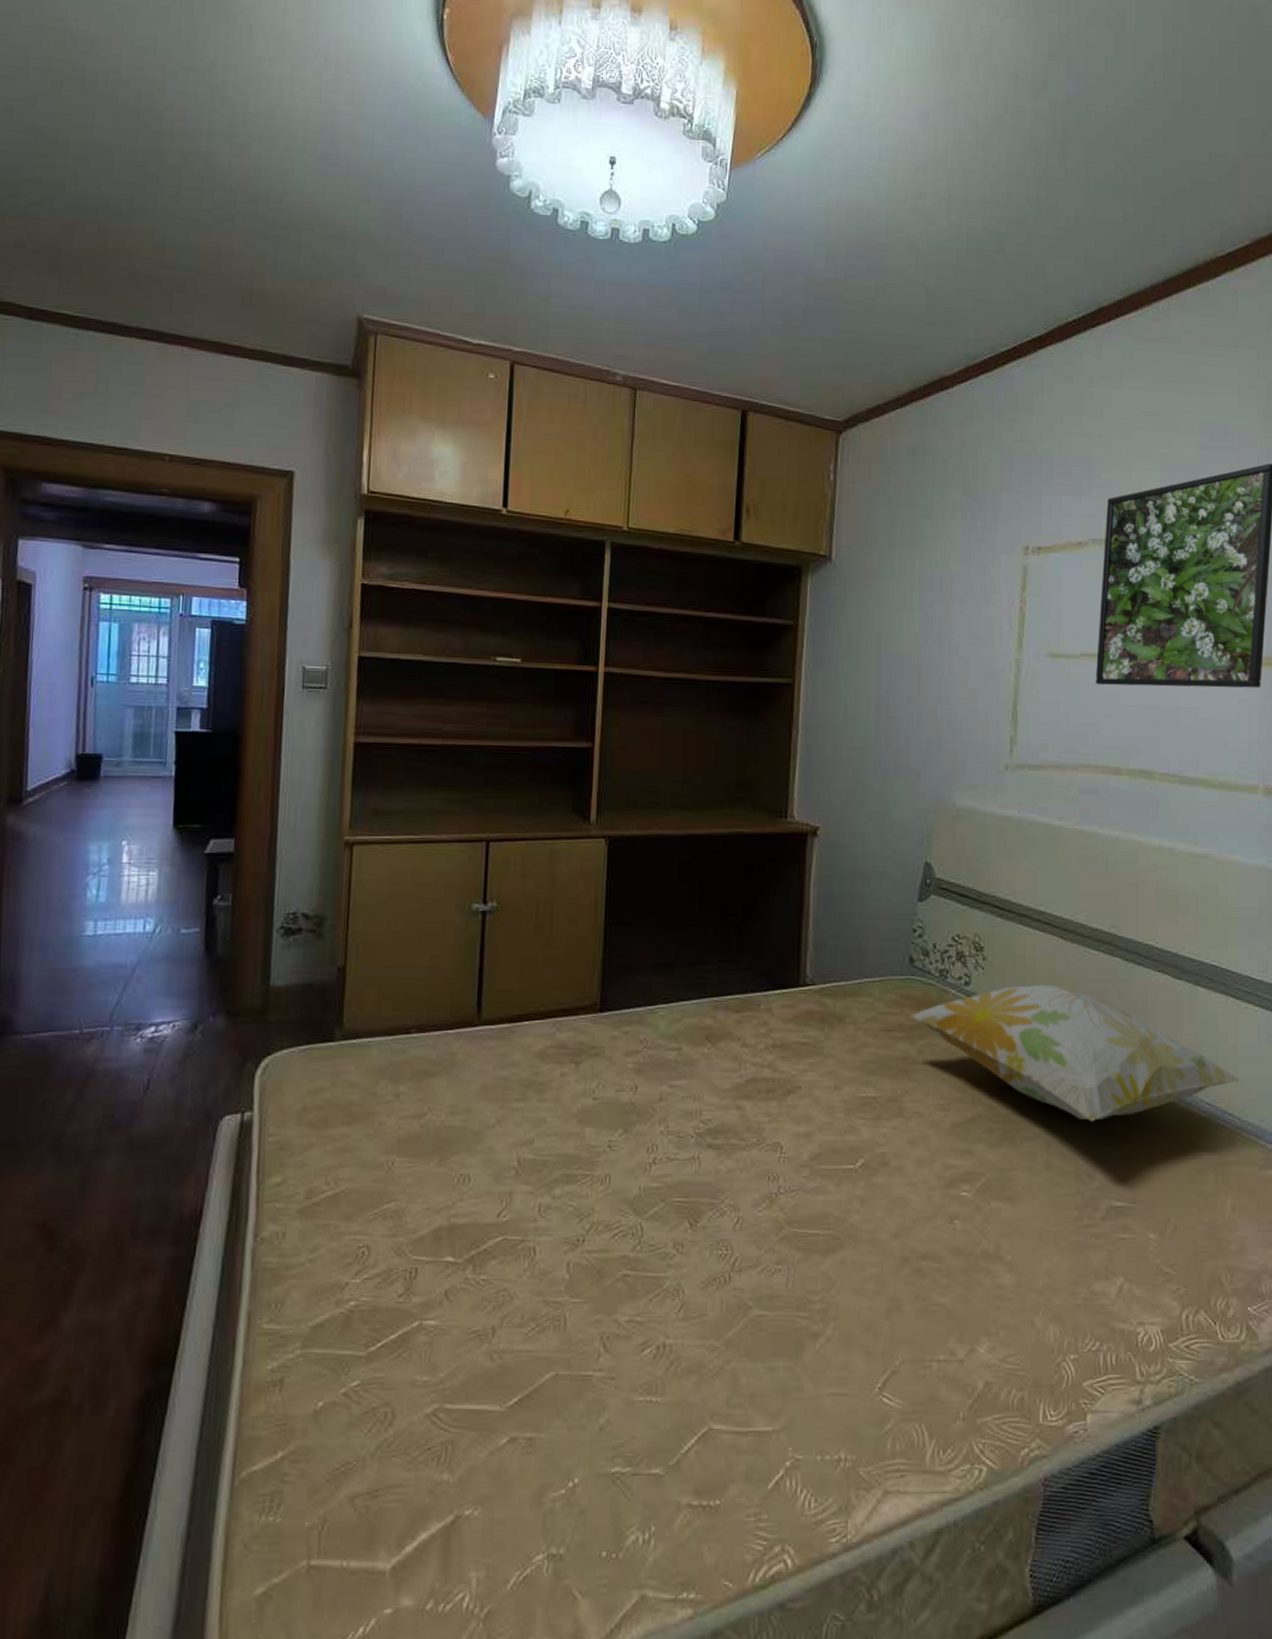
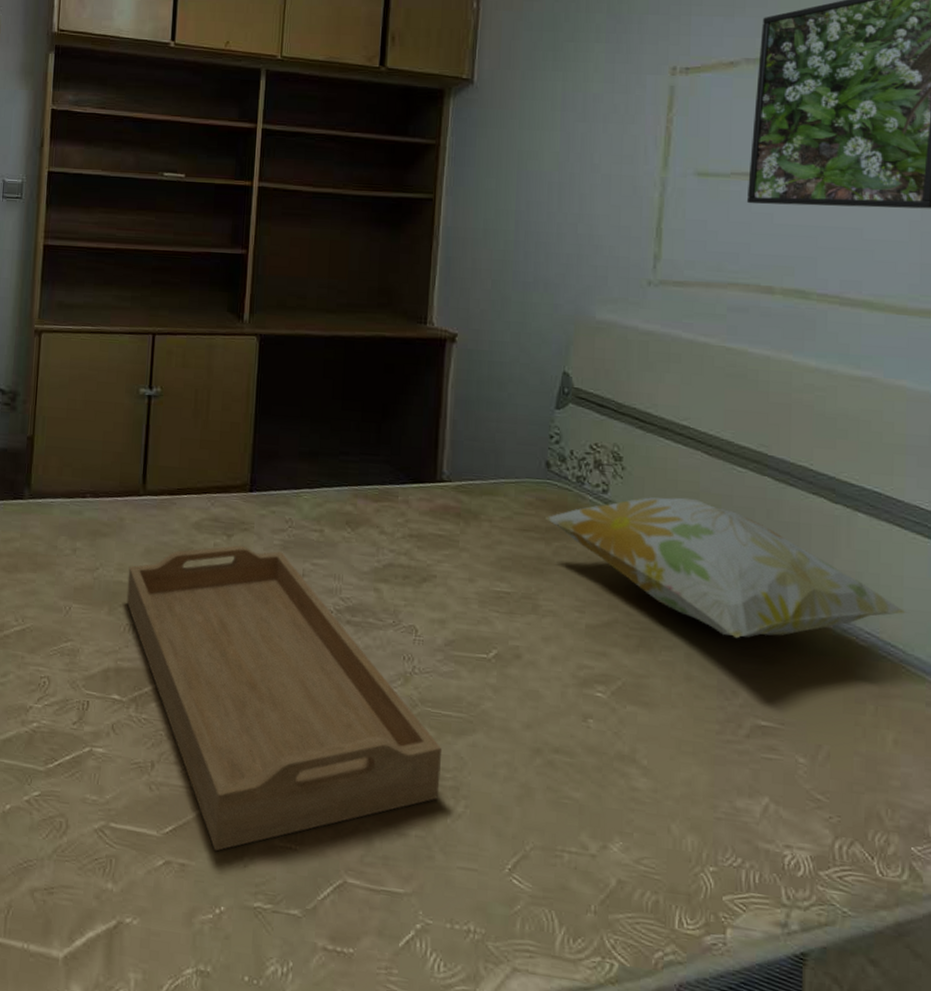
serving tray: none [460,1072,810,1418] -> present [126,545,443,852]

